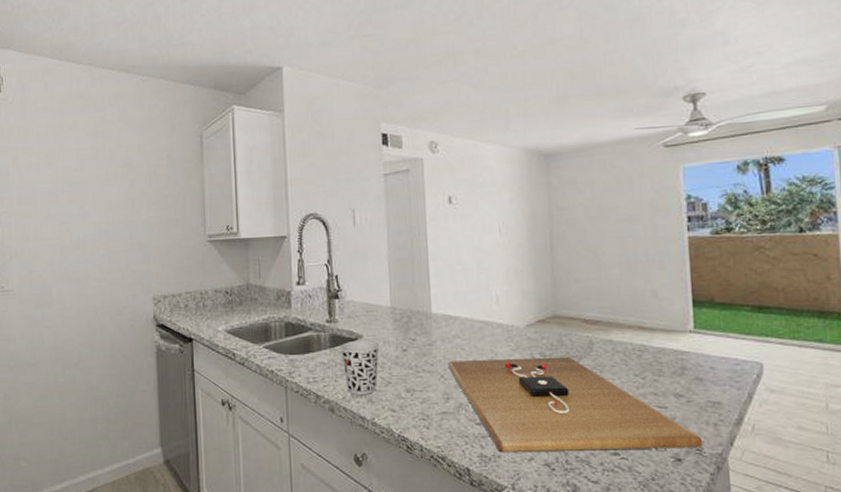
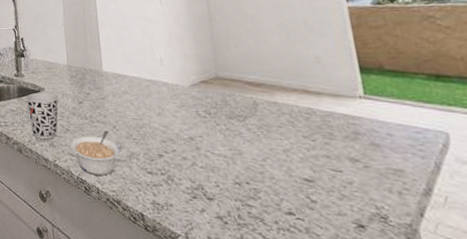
legume: none [391,380,448,431] -> present [70,130,121,176]
cutting board: present [447,356,704,453] -> none [118,114,388,216]

